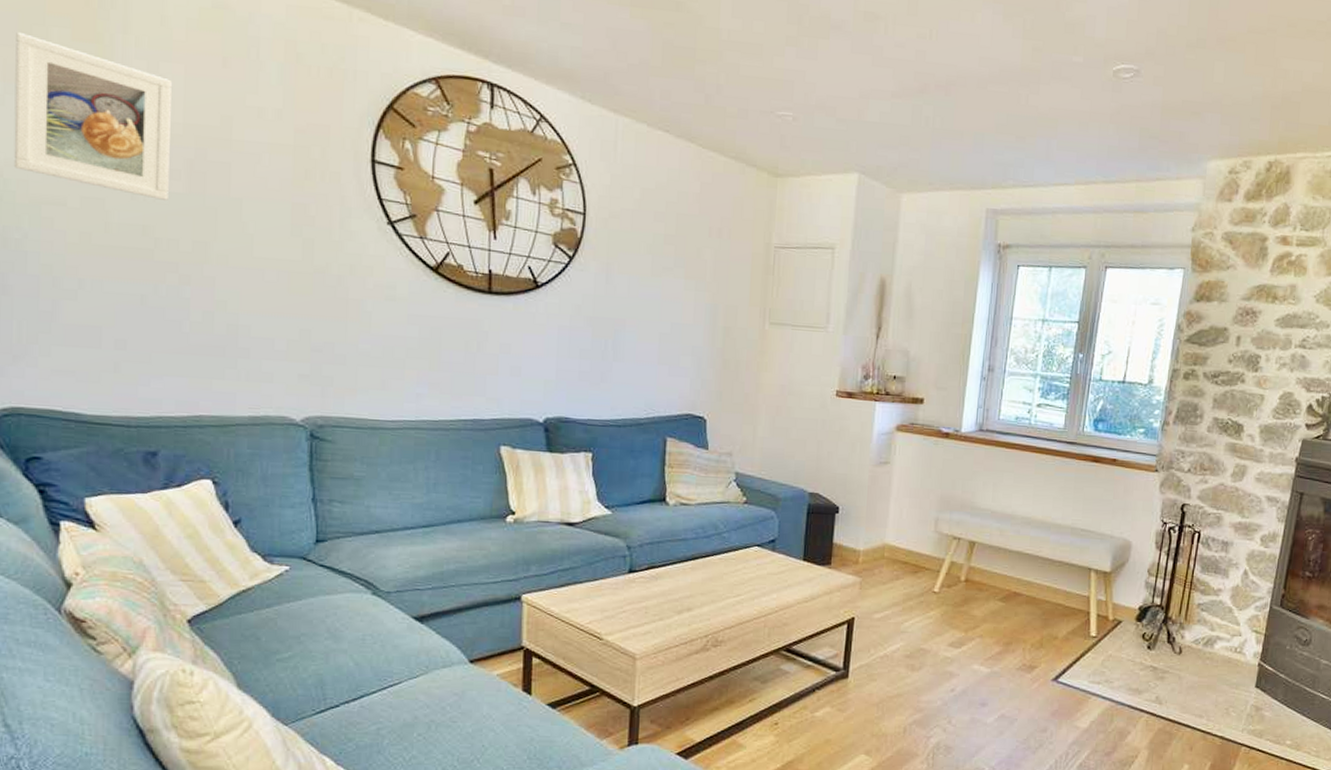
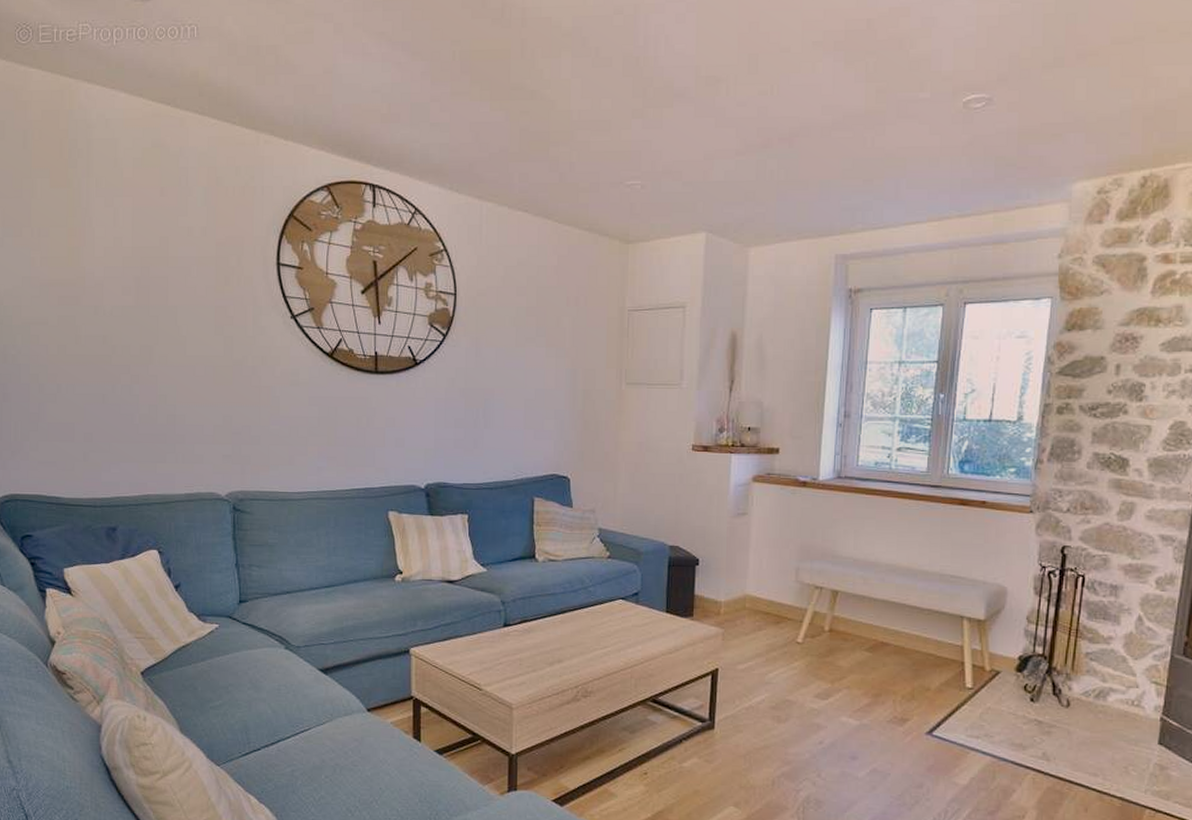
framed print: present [13,33,172,200] -> none [10,186,123,313]

